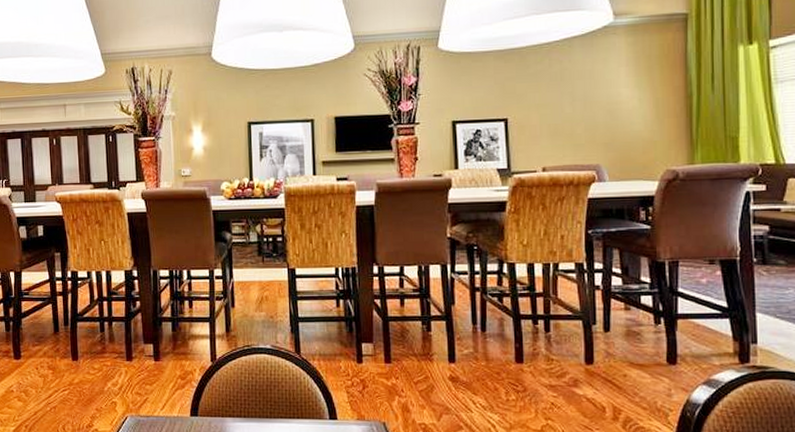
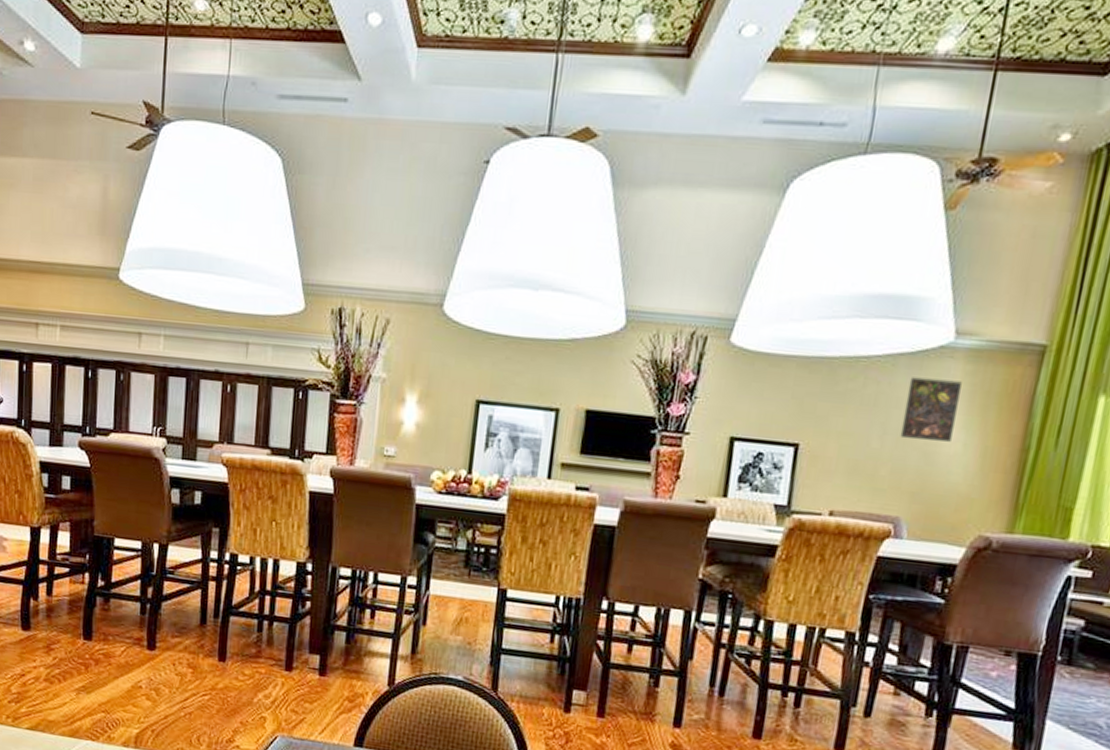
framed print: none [585,51,628,102] -> present [900,377,962,442]

